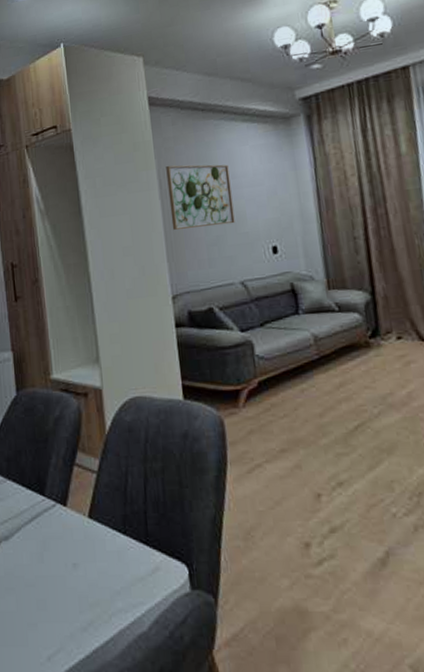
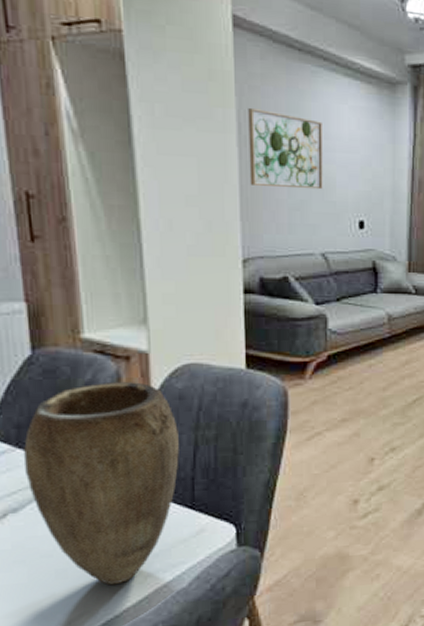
vase: none [11,416,132,622] -> present [22,381,179,585]

